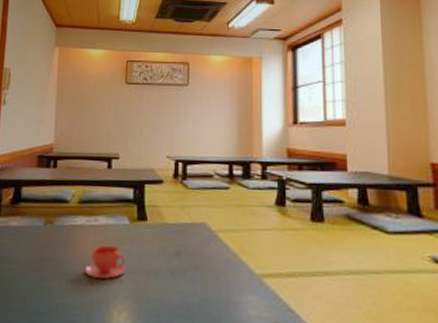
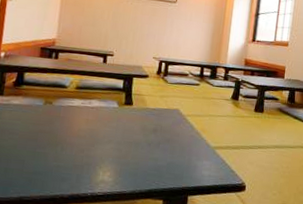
teacup: present [84,245,126,280] -> none [77,122,113,149]

